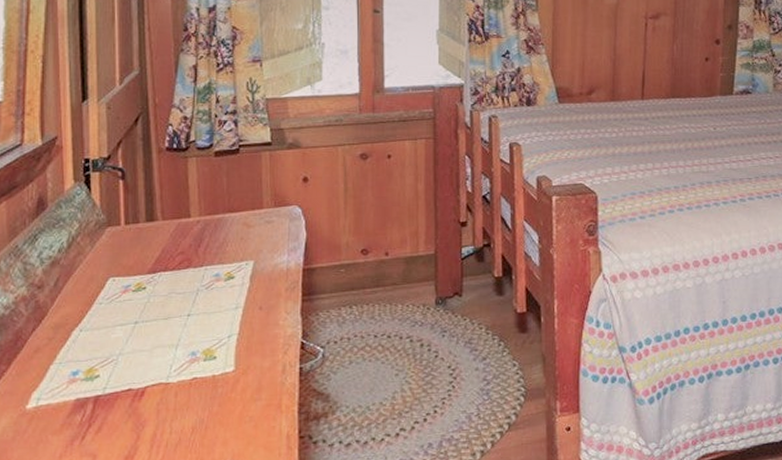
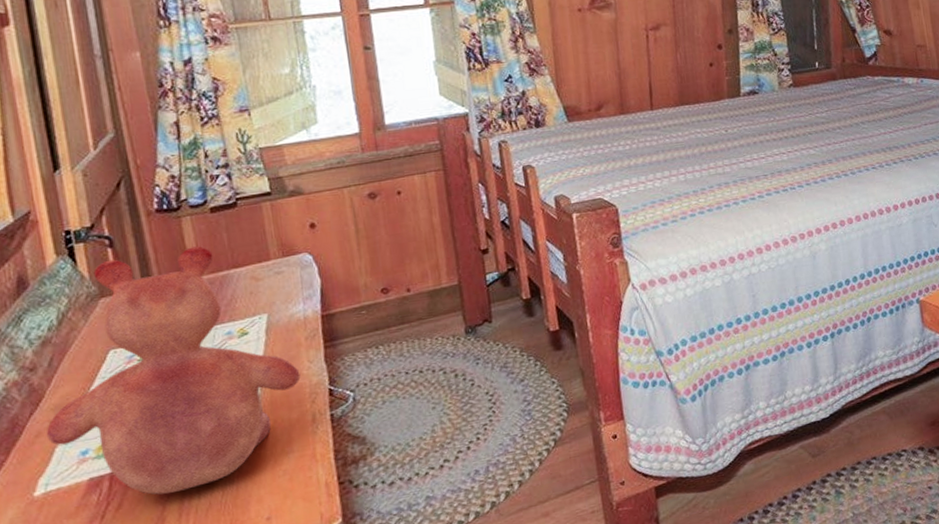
teddy bear: none [44,187,277,424] -> present [46,246,301,495]

